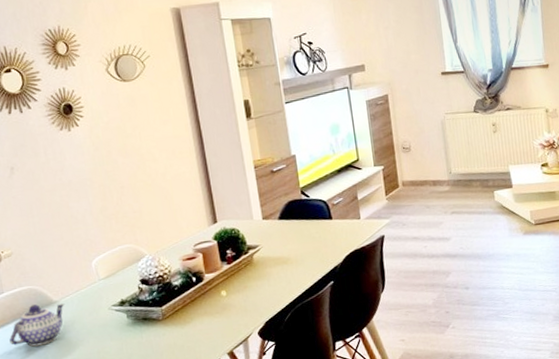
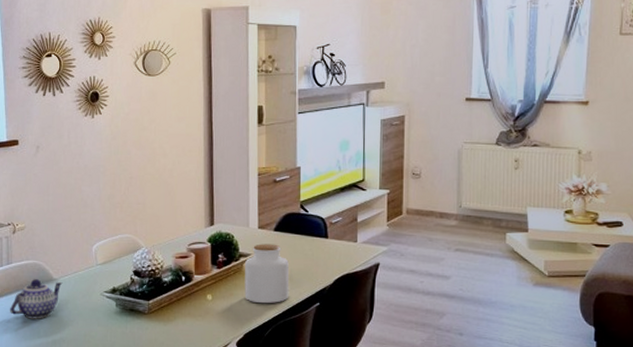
jar: none [254,232,303,292] -> present [244,244,290,304]

